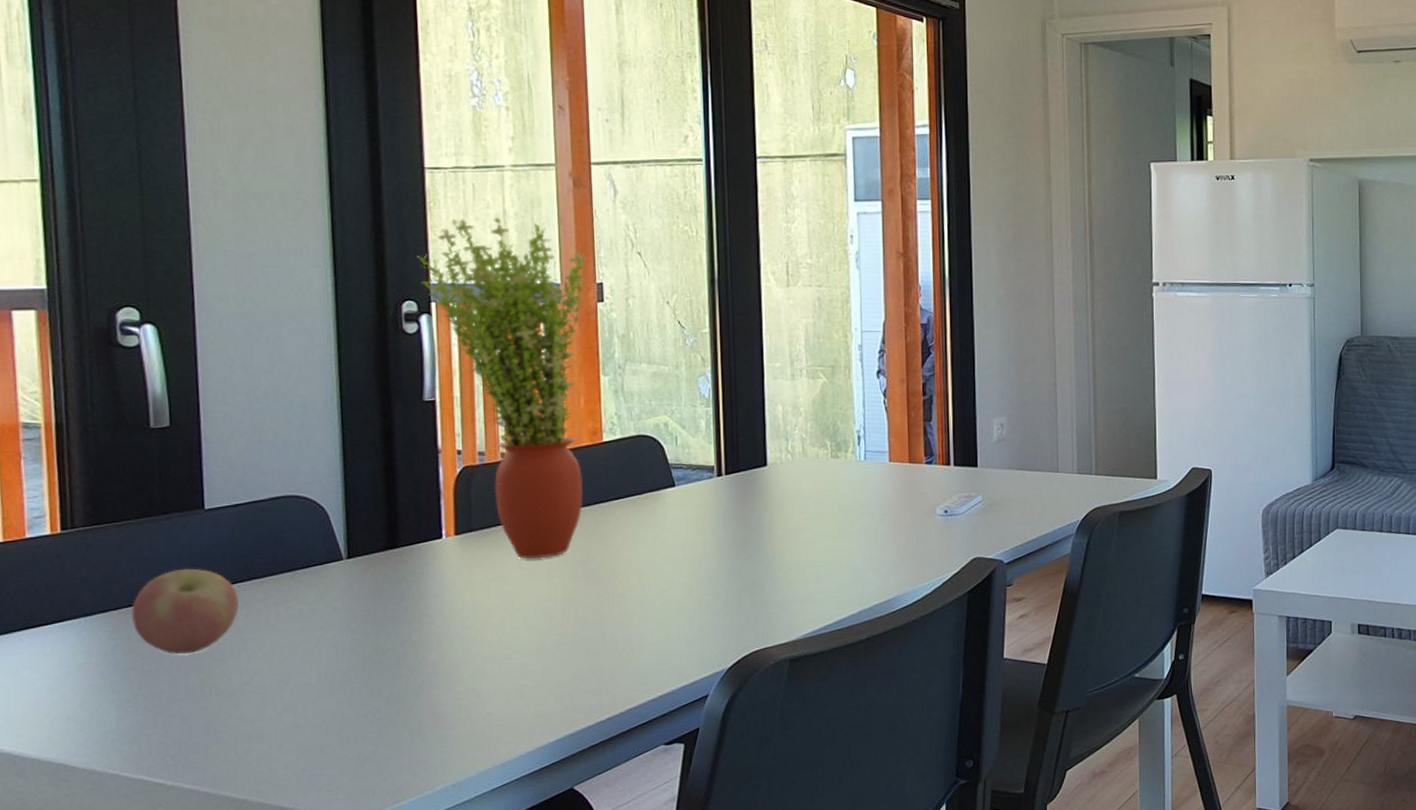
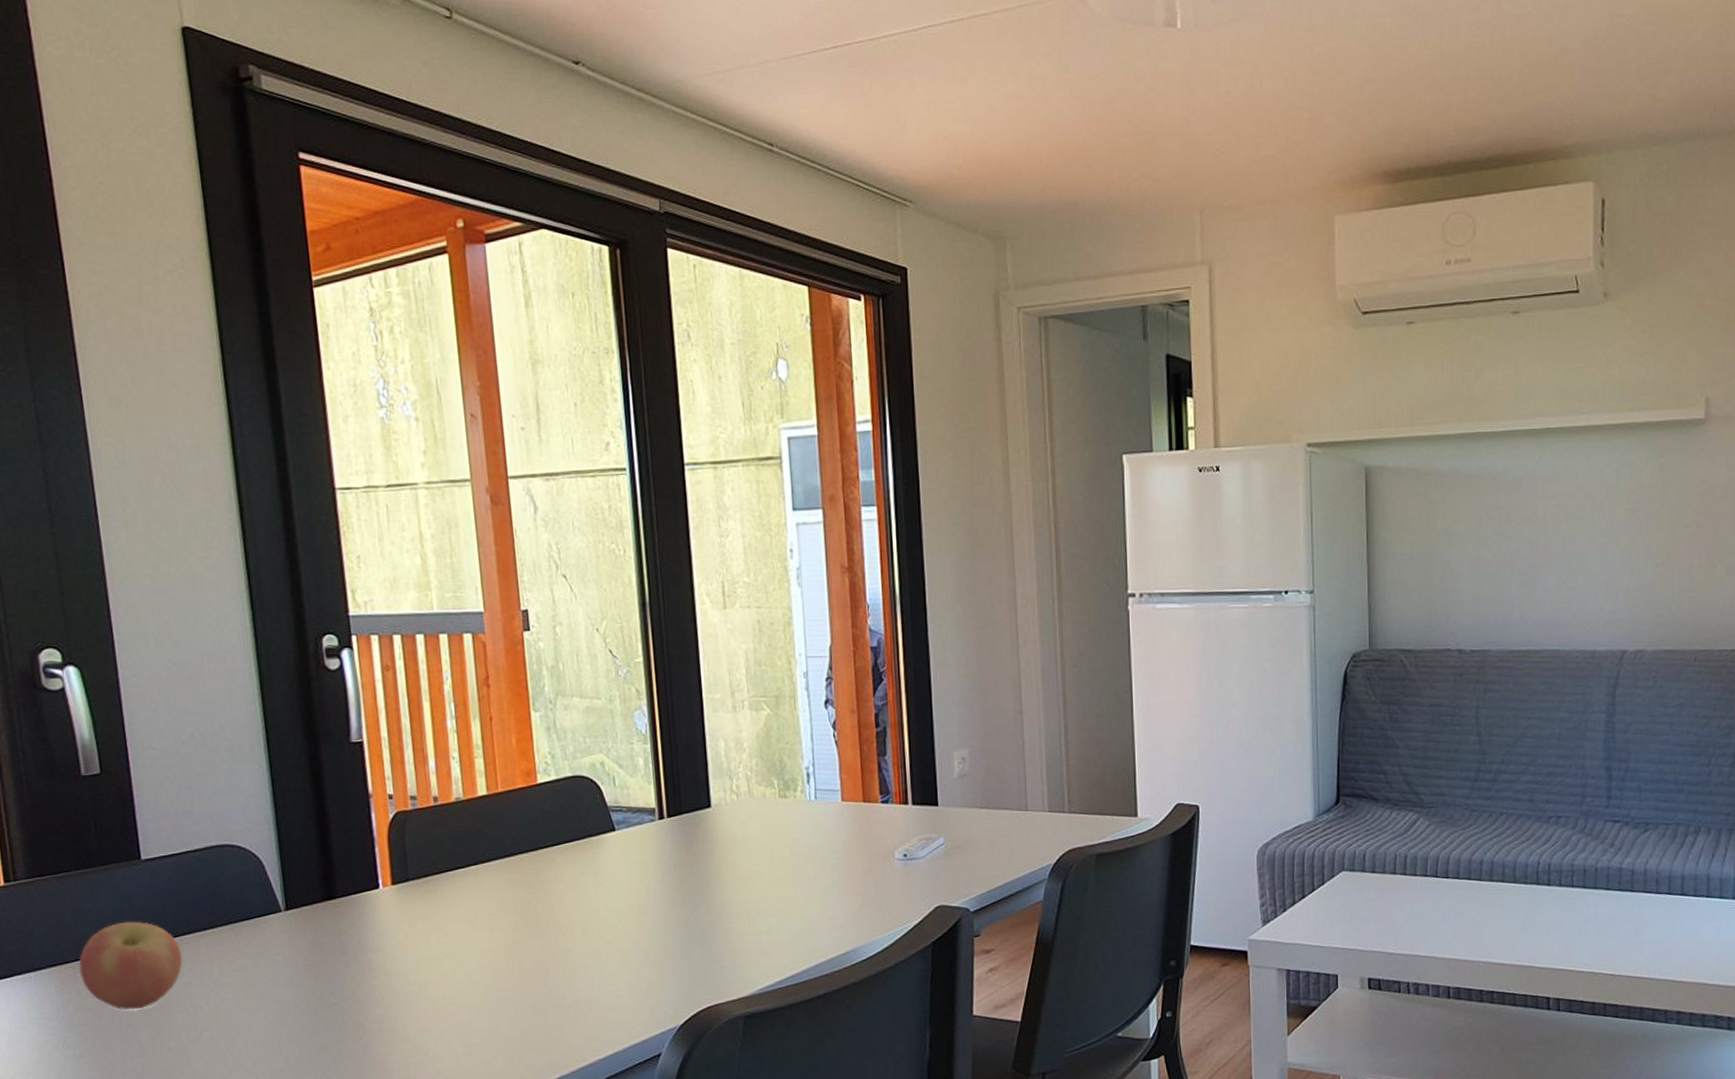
potted plant: present [417,217,587,559] -> none [334,540,521,910]

